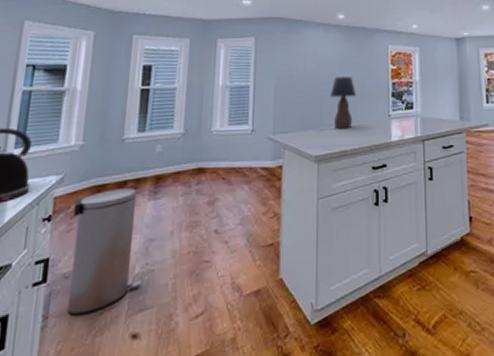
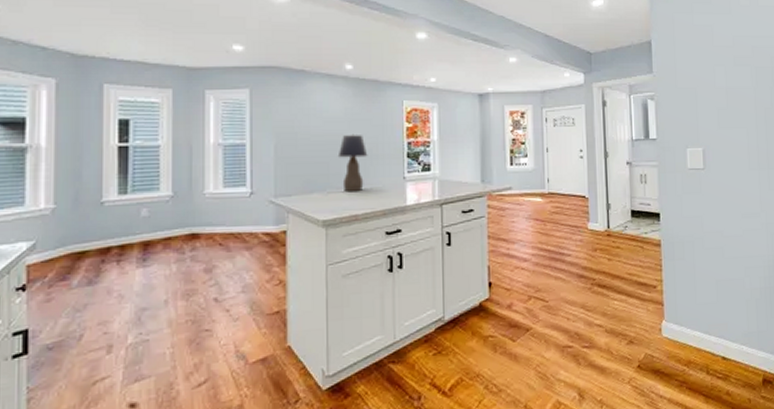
pedal bin: present [68,188,143,316] -> none [52,255,137,387]

